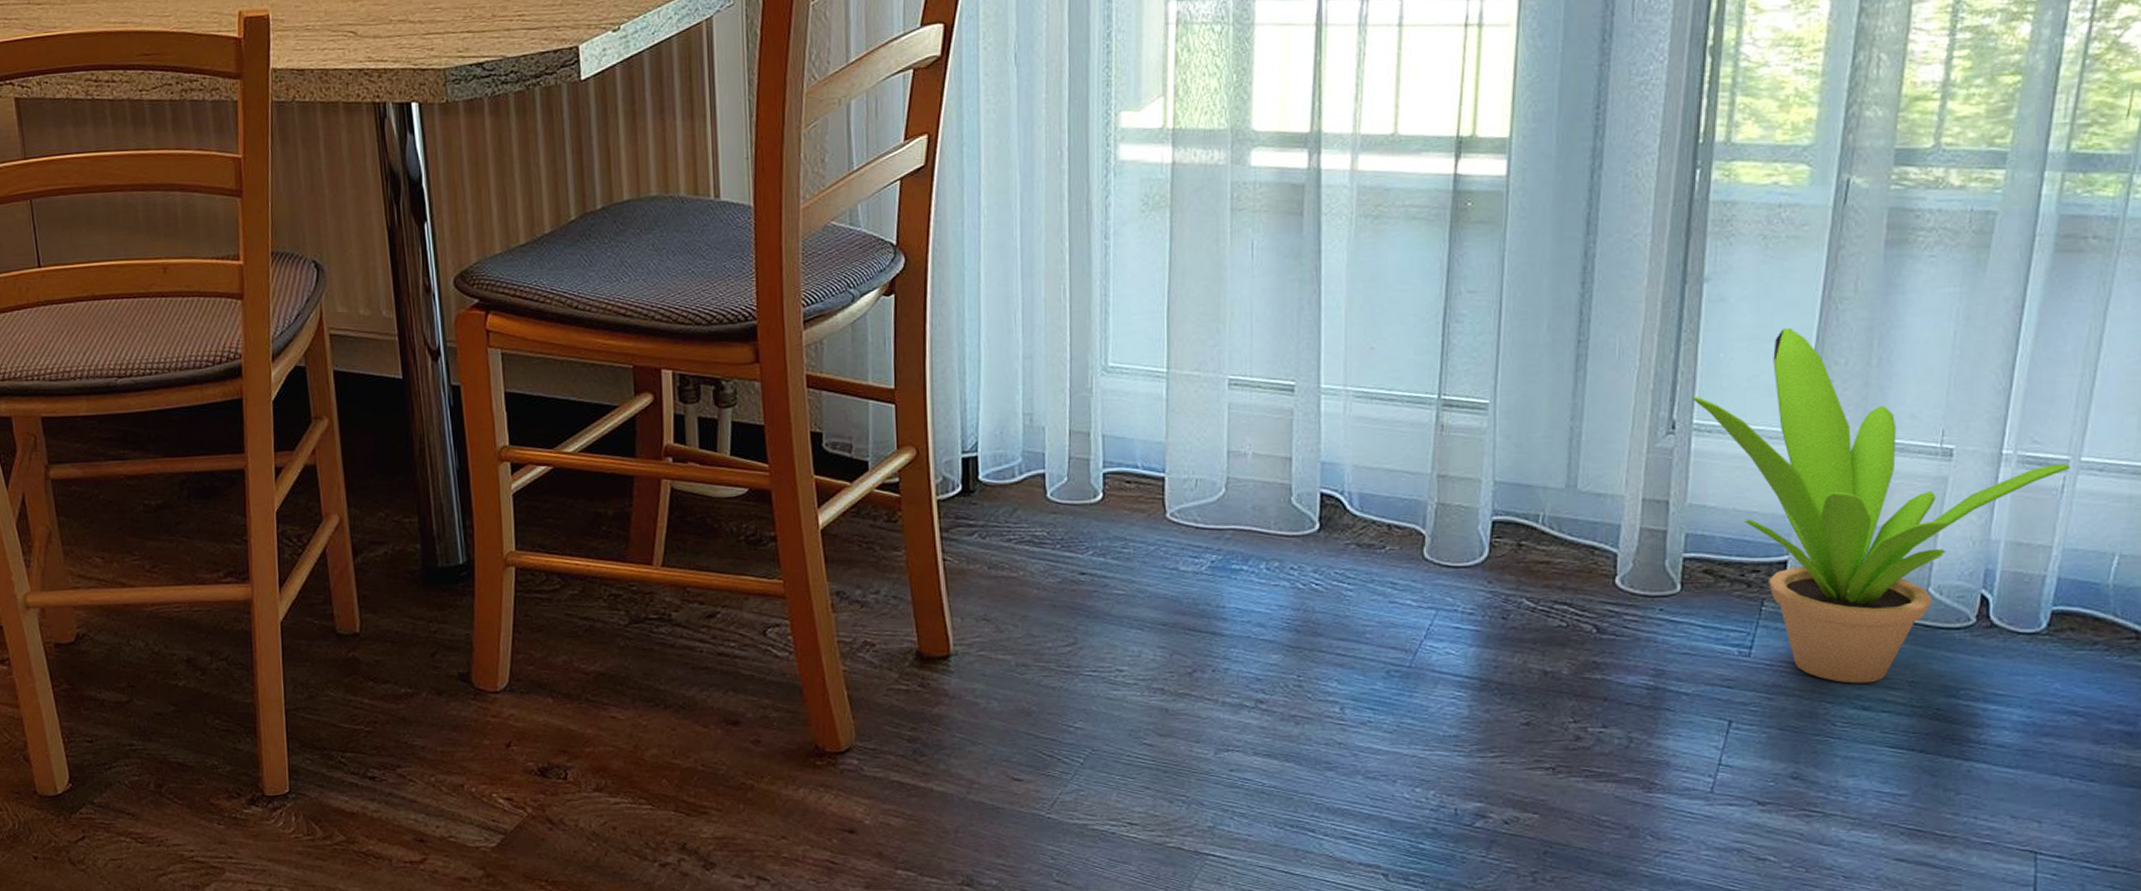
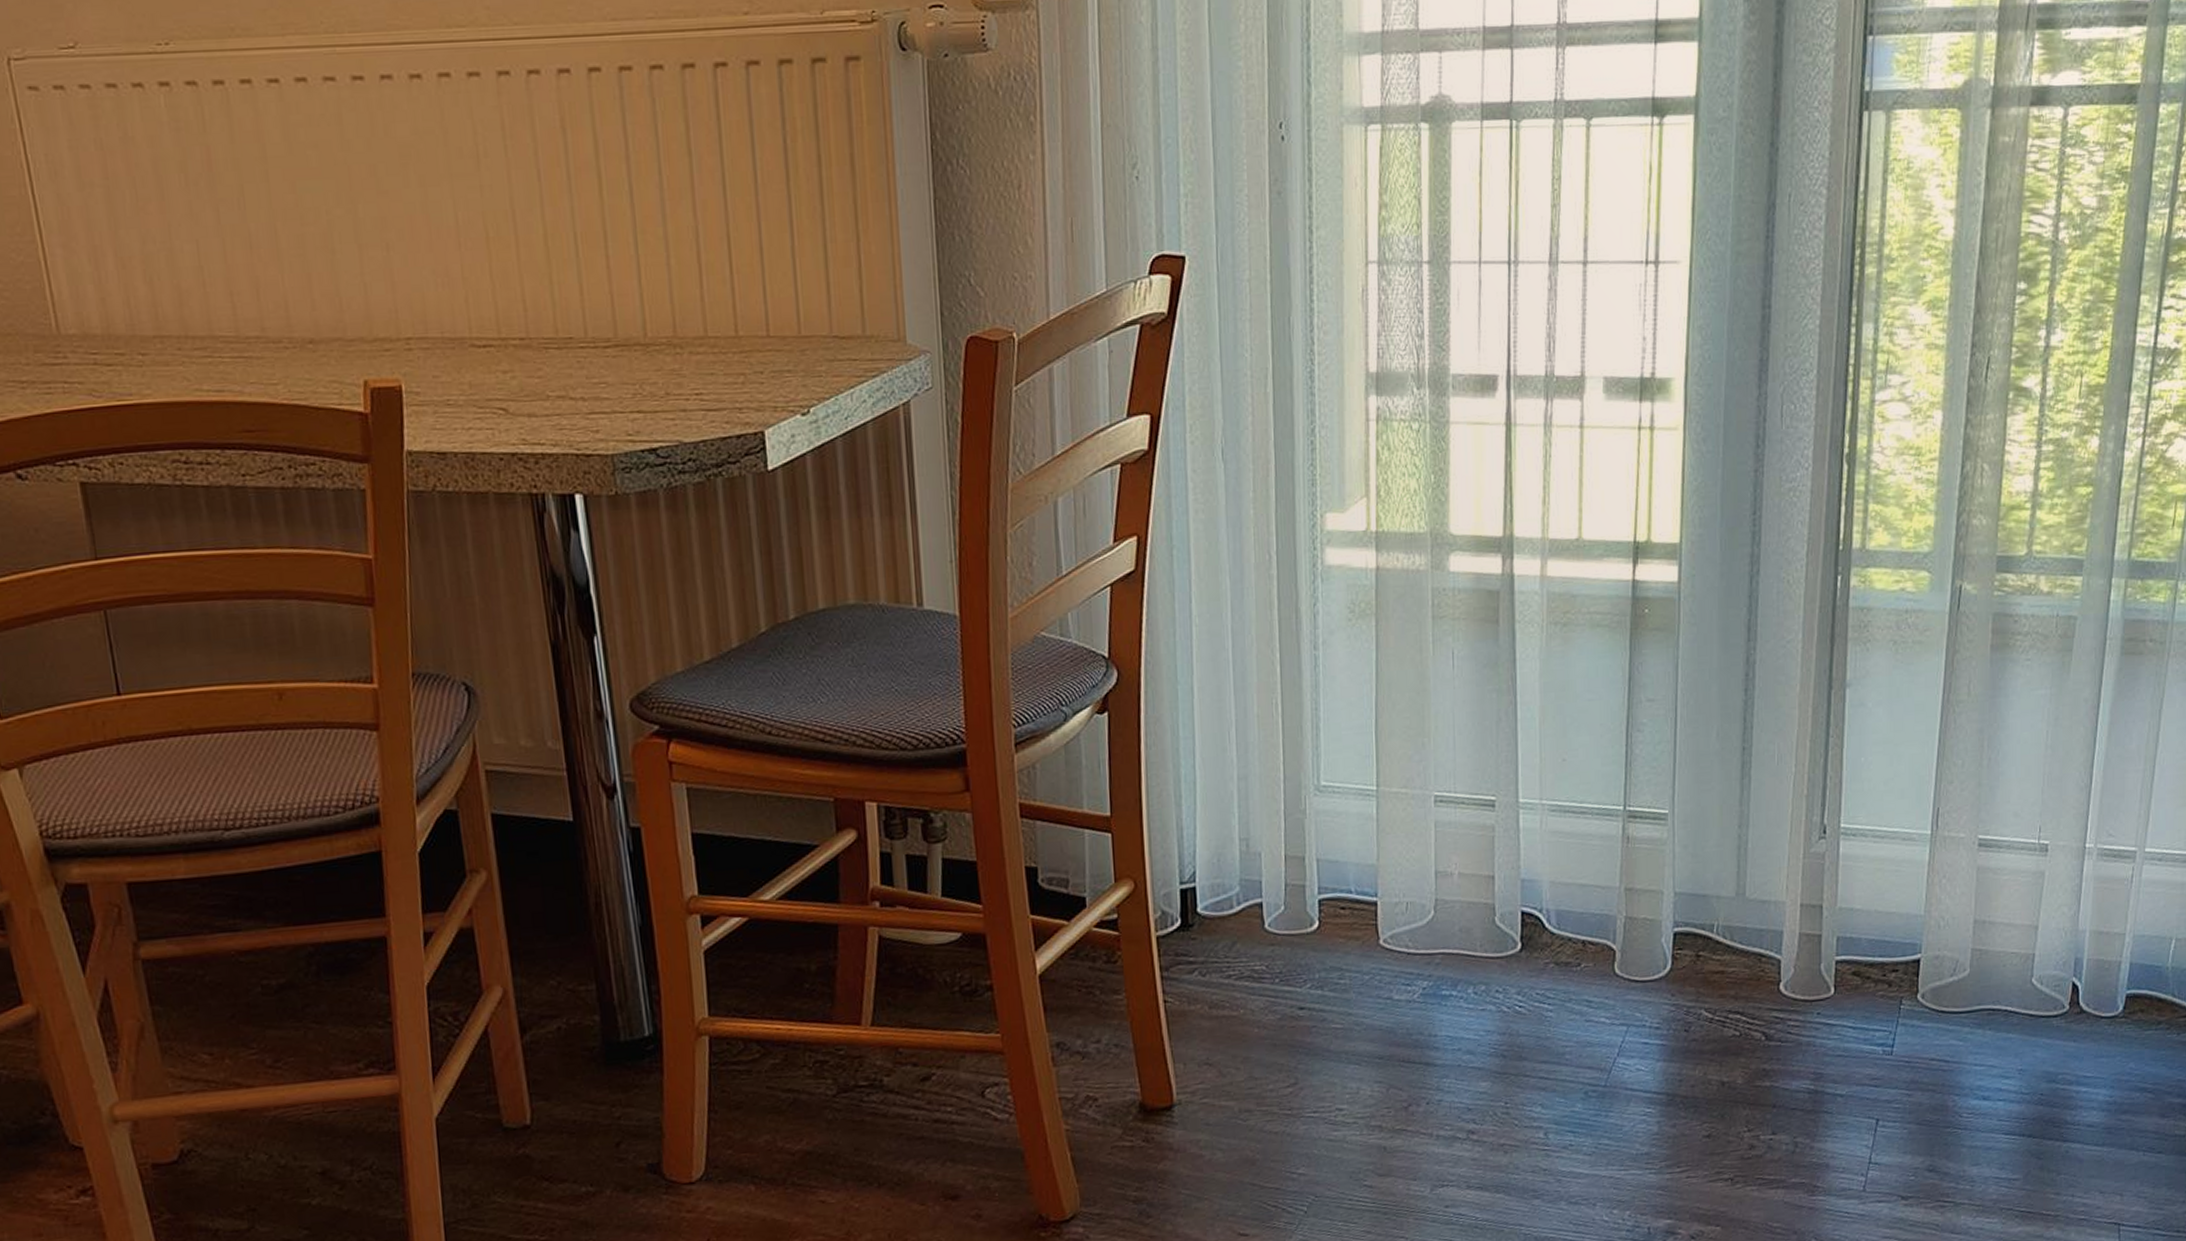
potted plant: present [1692,327,2070,684] -> none [1840,731,2137,1075]

